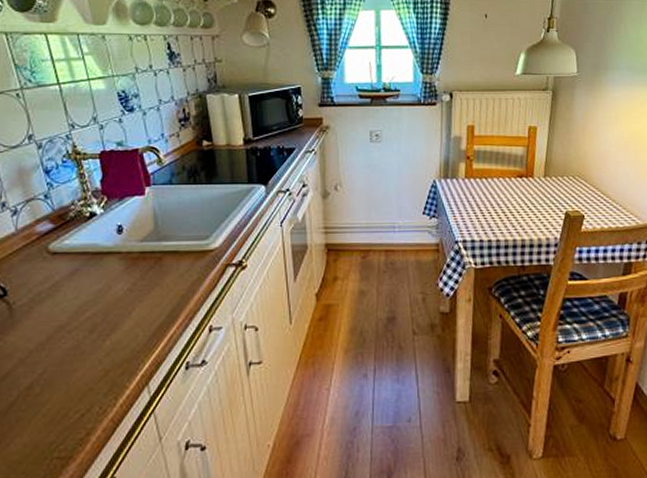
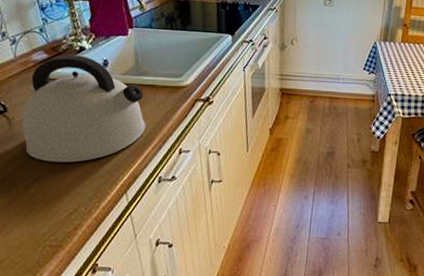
kettle: none [24,222,169,353] -> present [21,54,146,162]

